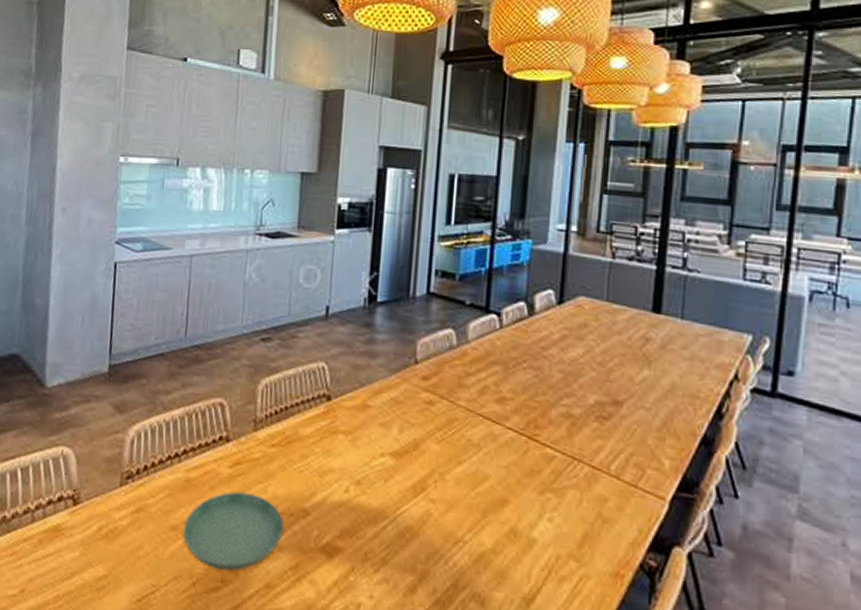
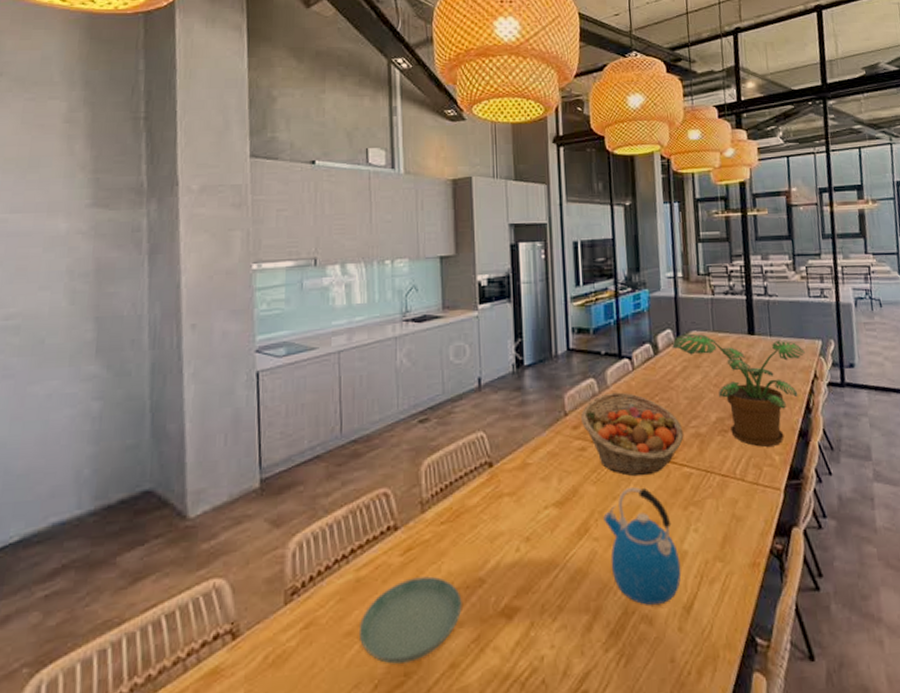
fruit basket: none [433,348,552,447] -> present [581,392,684,477]
kettle: none [444,455,527,588] -> present [603,487,682,606]
potted plant: none [552,298,726,449] -> present [672,333,805,447]

